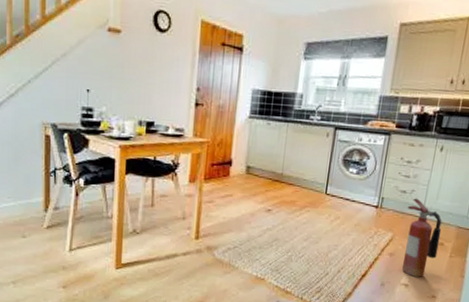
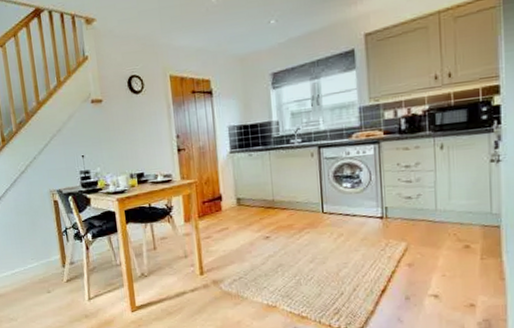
fire extinguisher: present [401,198,442,277] -> none [416,202,465,286]

